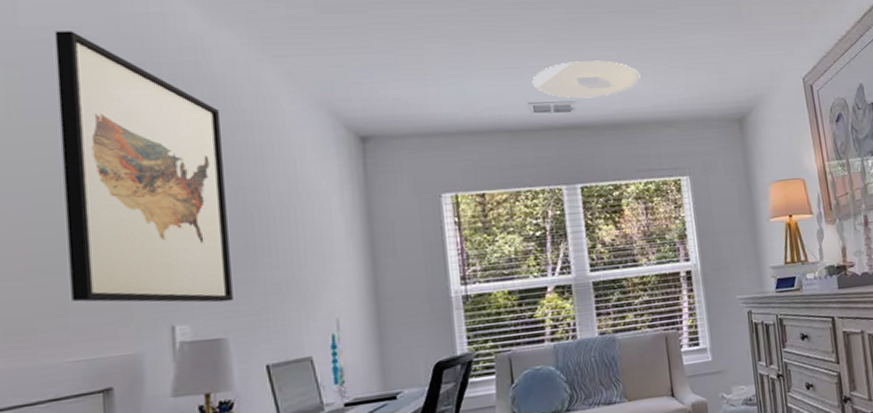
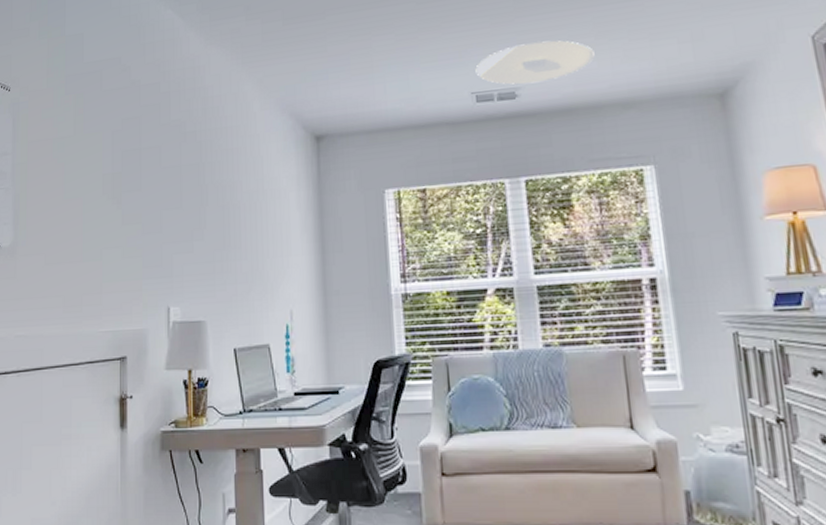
wall art: present [54,31,233,303] -> none [105,61,212,289]

